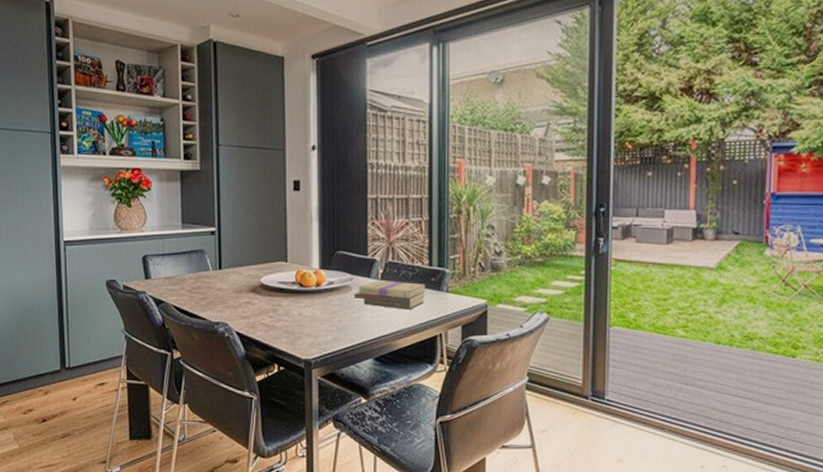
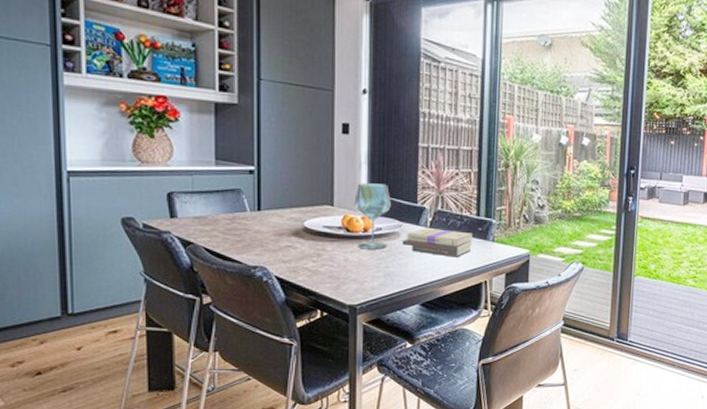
wine glass: none [306,238,342,304] -> present [354,183,391,250]

